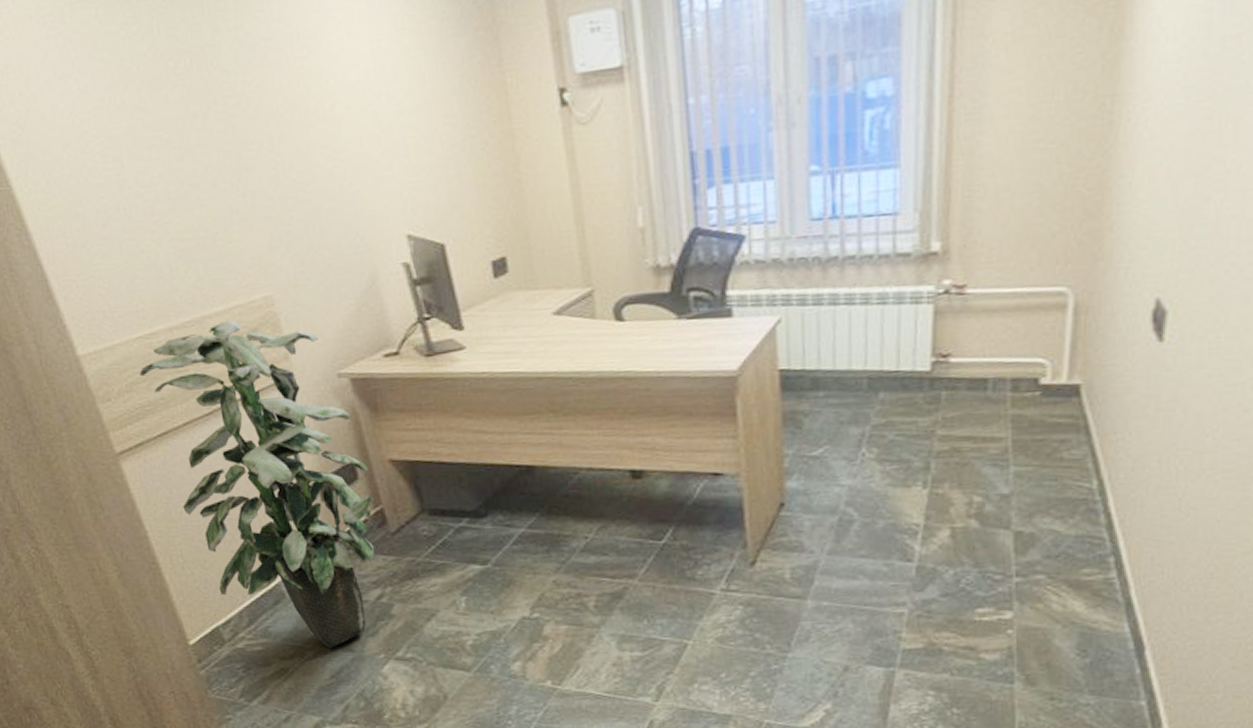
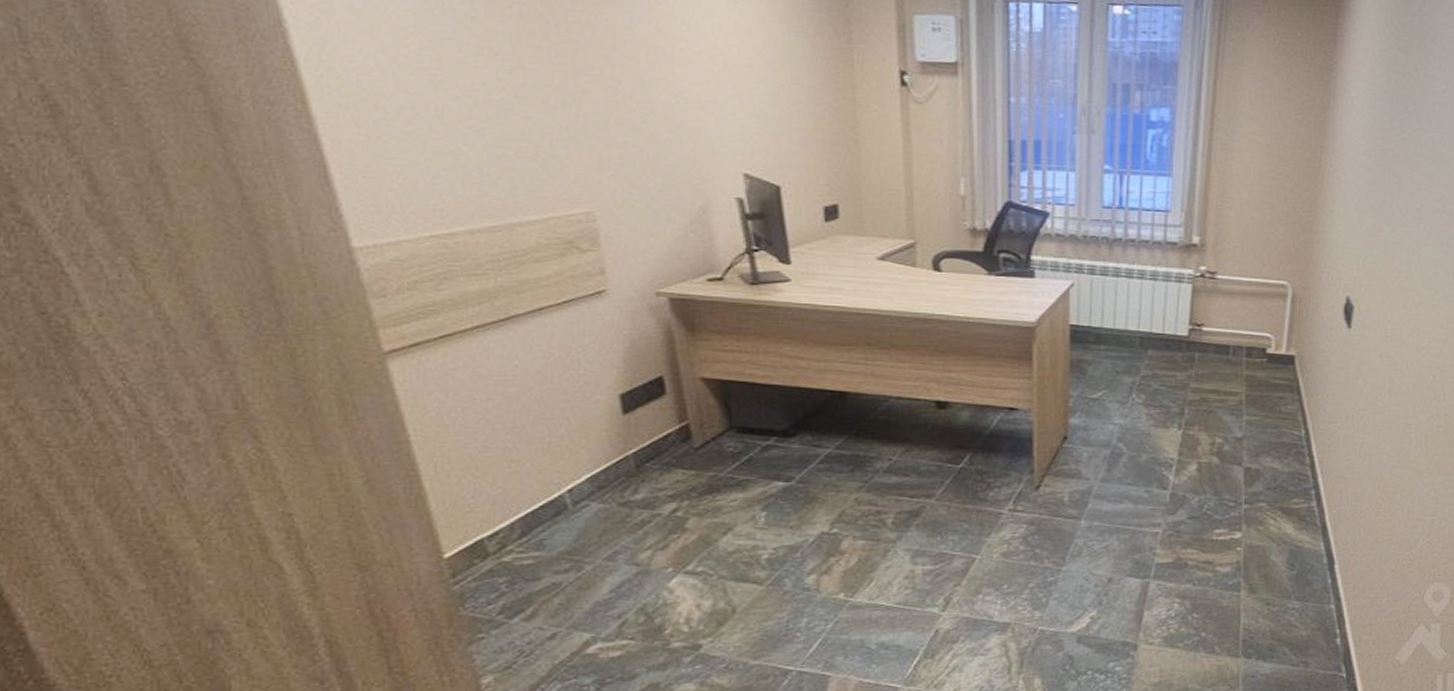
indoor plant: present [139,320,375,649] -> none [427,230,680,562]

